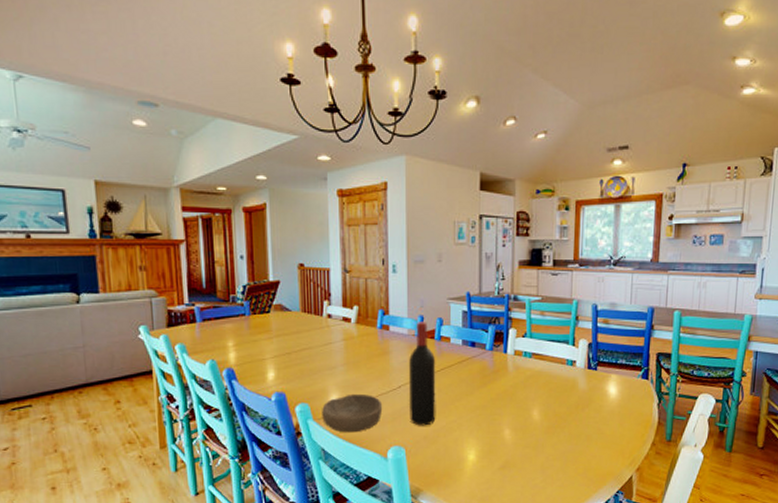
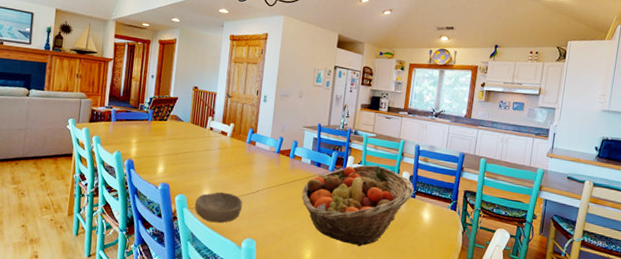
wine bottle: present [409,322,436,426] -> none [262,142,289,225]
fruit basket: none [456,336,595,437] -> present [301,165,414,246]

